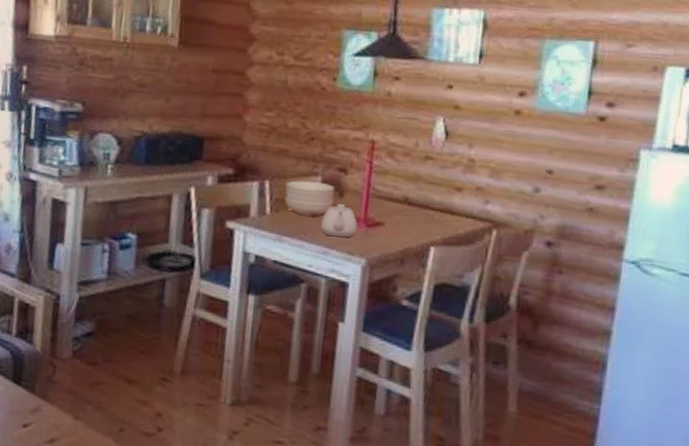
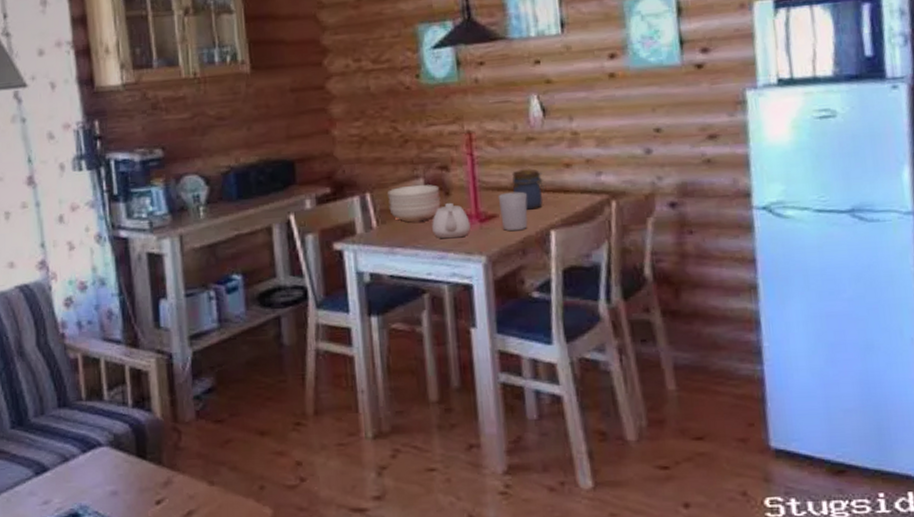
candle holder: none [386,204,415,242] -> present [498,191,528,232]
jar: none [402,185,434,225] -> present [512,169,544,210]

